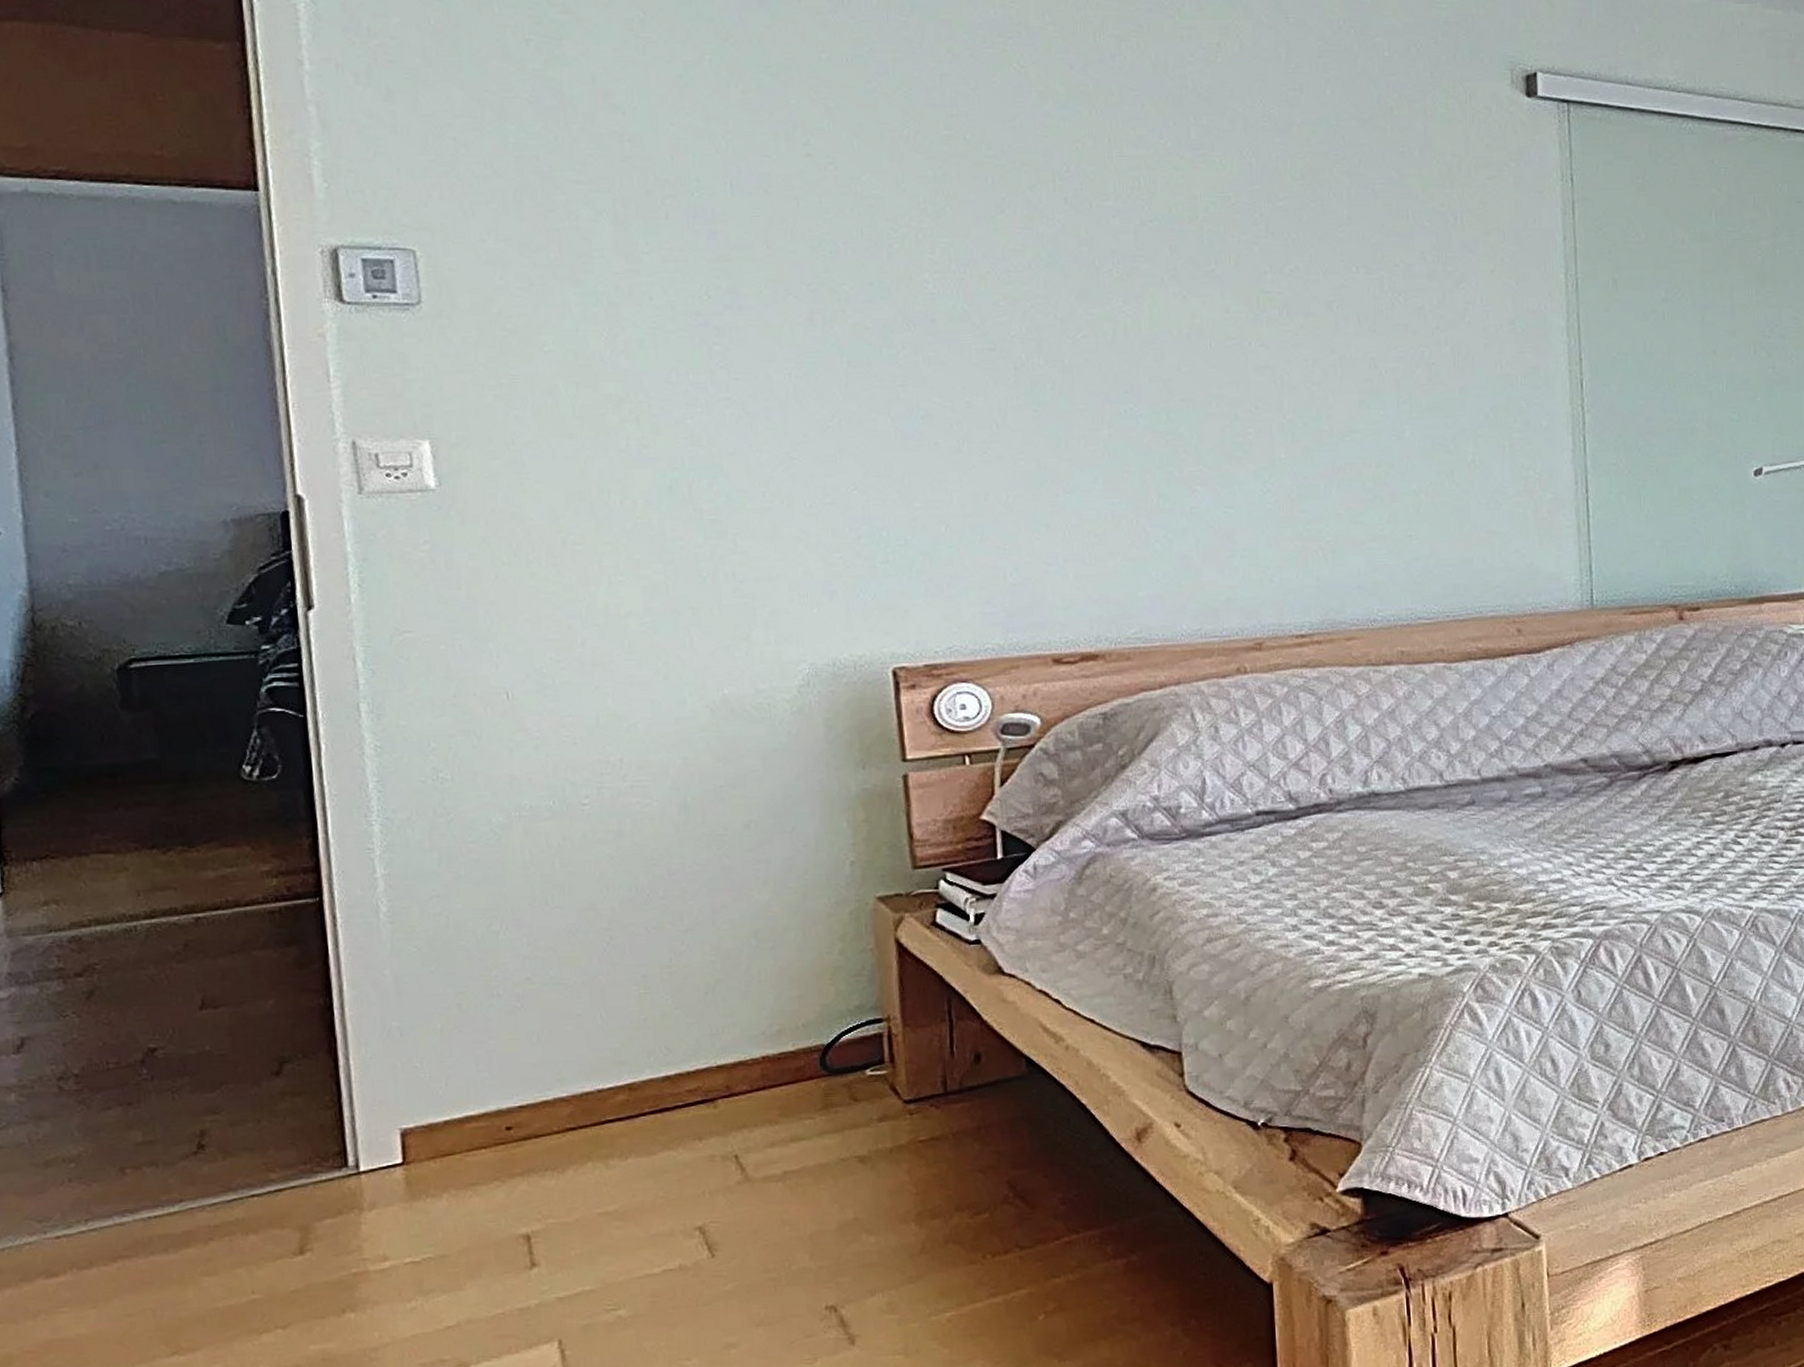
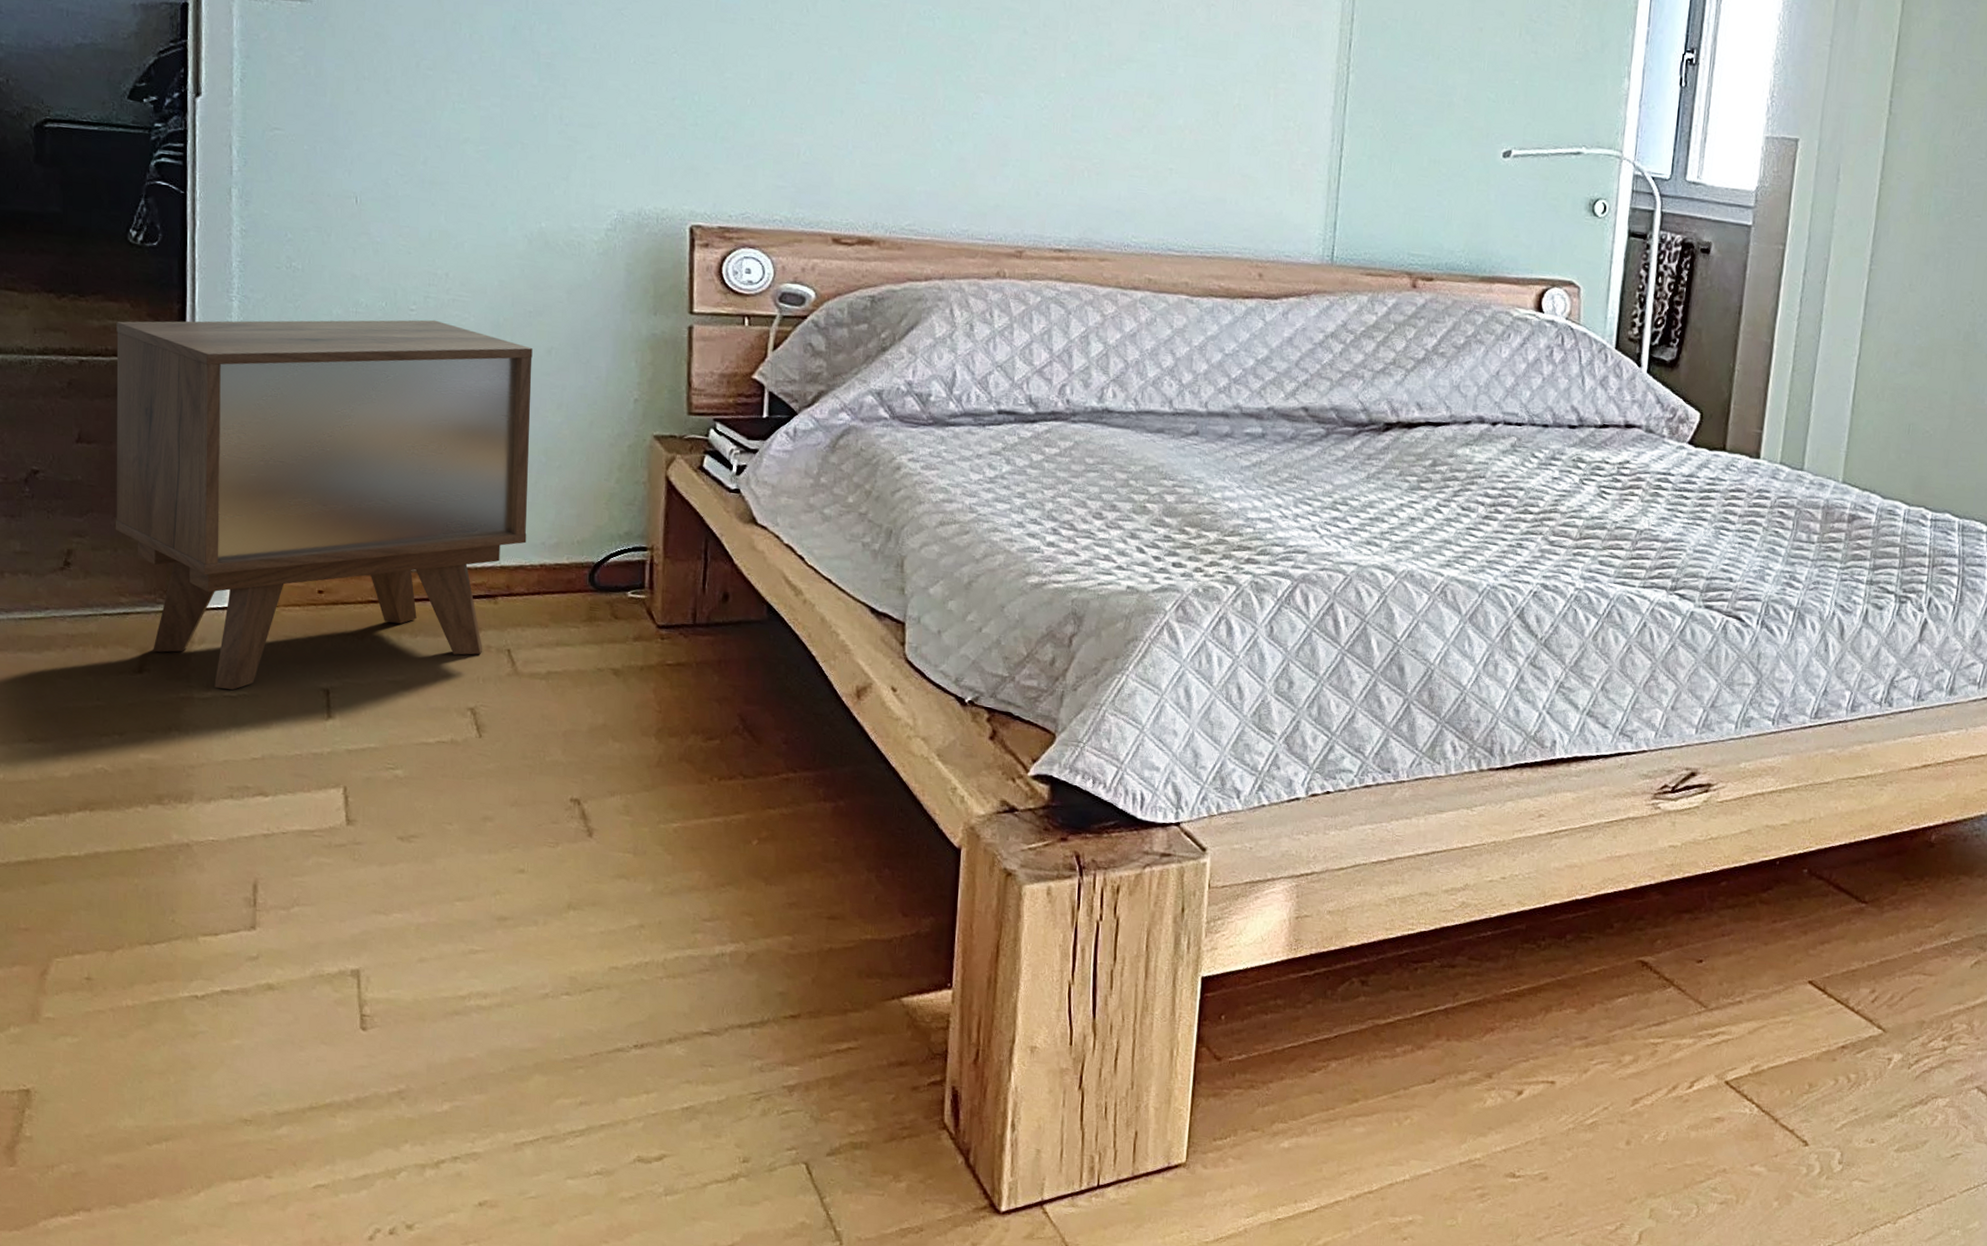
nightstand: none [236,811,744,1255] -> present [115,319,533,690]

